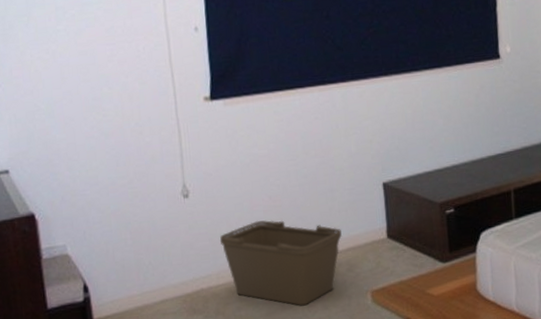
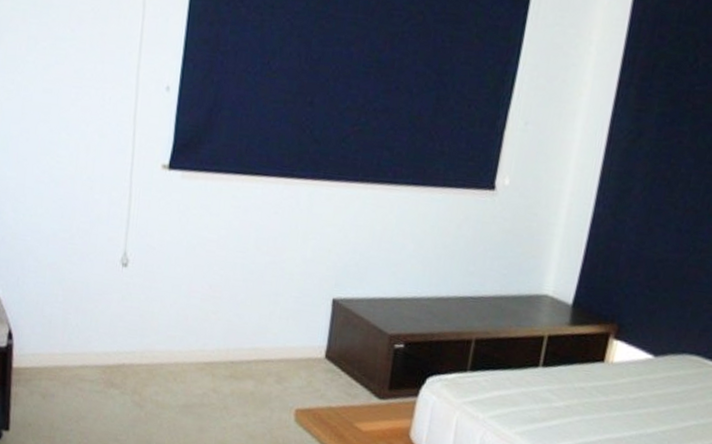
bicycle basket: present [219,220,342,306] -> none [150,307,278,407]

